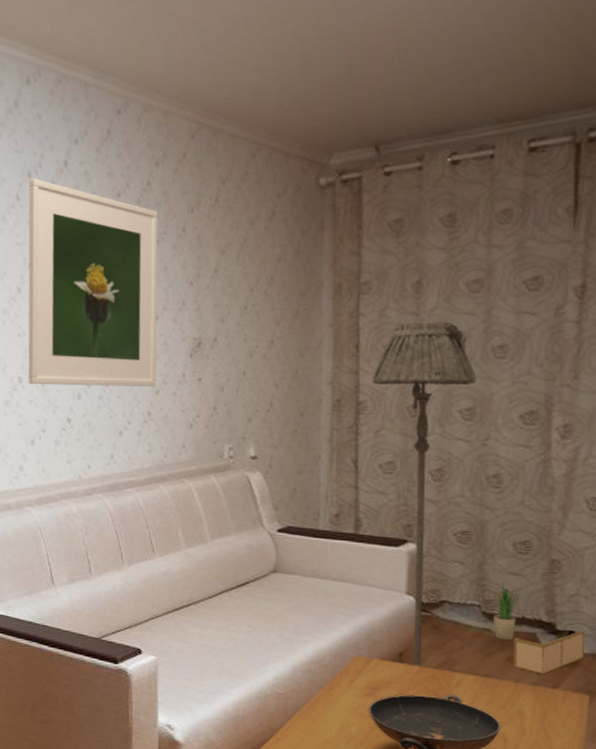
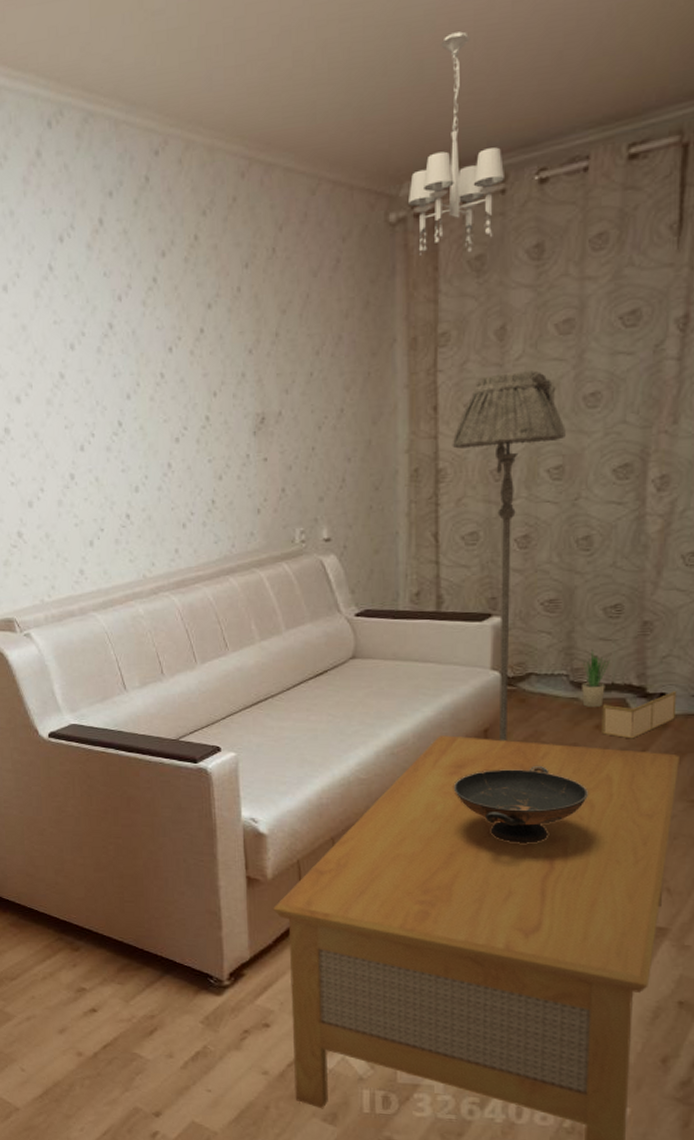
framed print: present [28,179,158,387] -> none [62,243,218,481]
chandelier: none [336,39,422,216] -> present [407,31,506,257]

